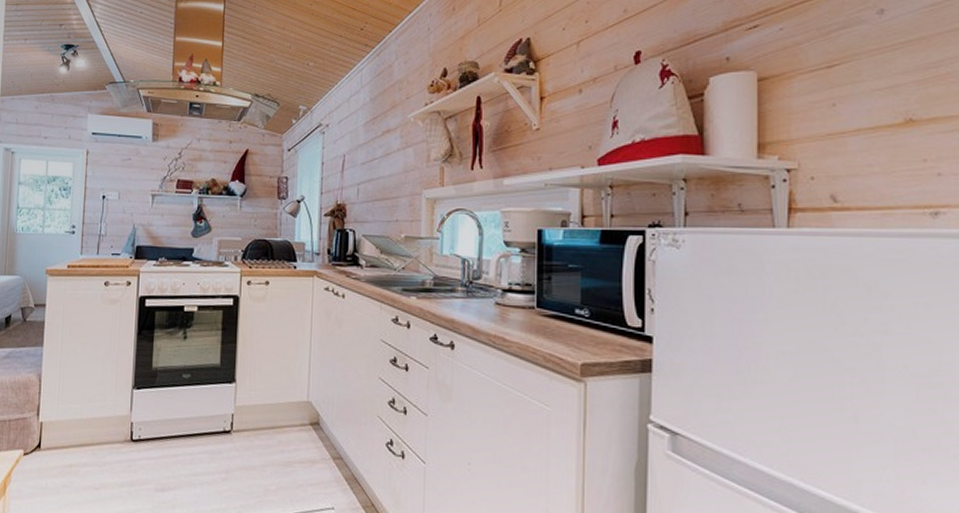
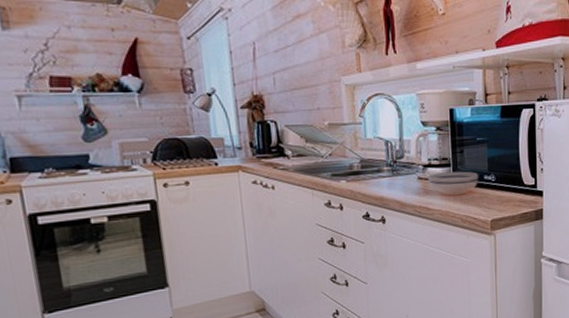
bowl: none [507,299,569,329] -> present [428,171,479,196]

